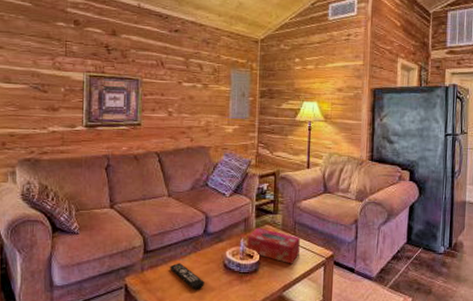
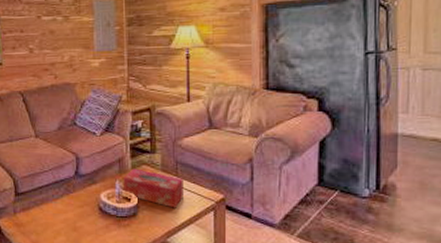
remote control: present [170,263,204,290] -> none [42,206,79,234]

